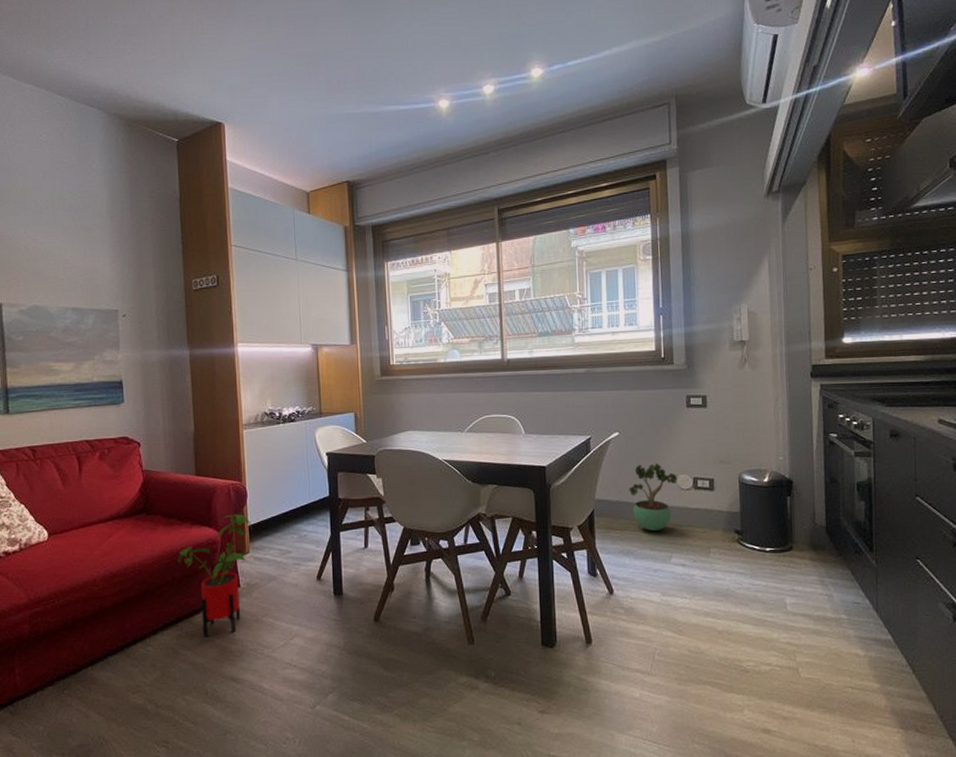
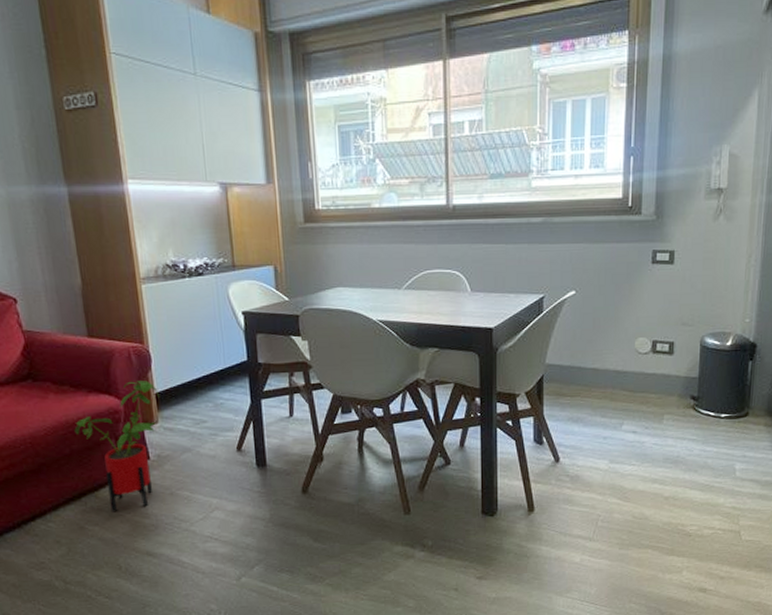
potted plant: present [629,463,677,532] -> none [583,325,635,398]

